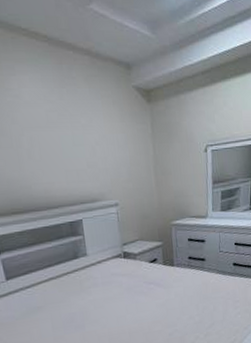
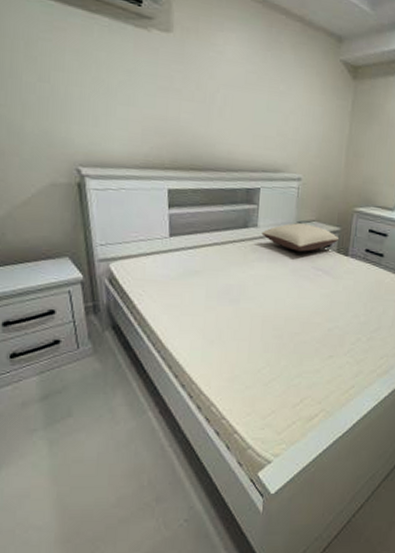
pillow: none [92,244,164,271] -> present [261,223,340,252]

